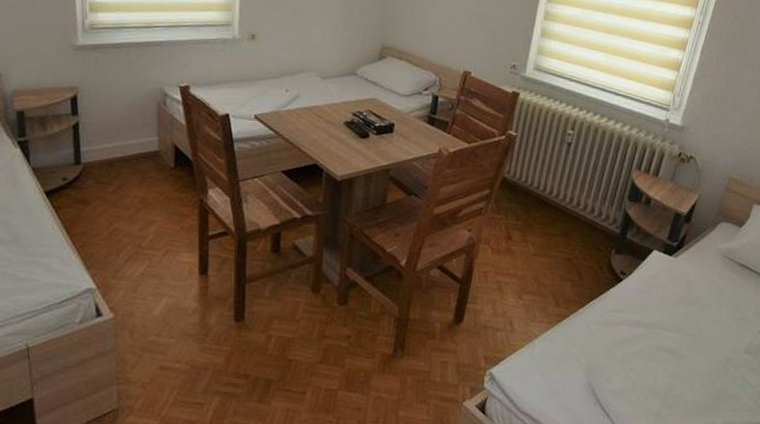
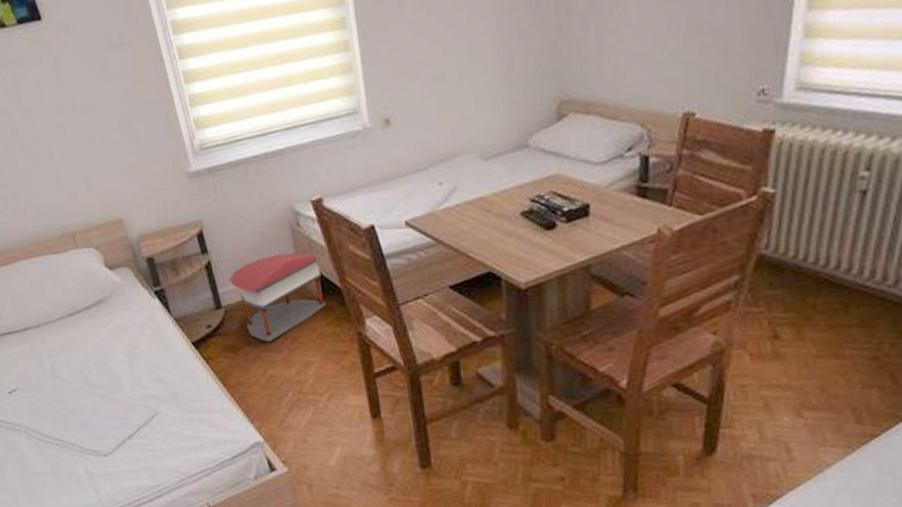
side table: none [93,125,178,200] -> present [229,252,327,343]

